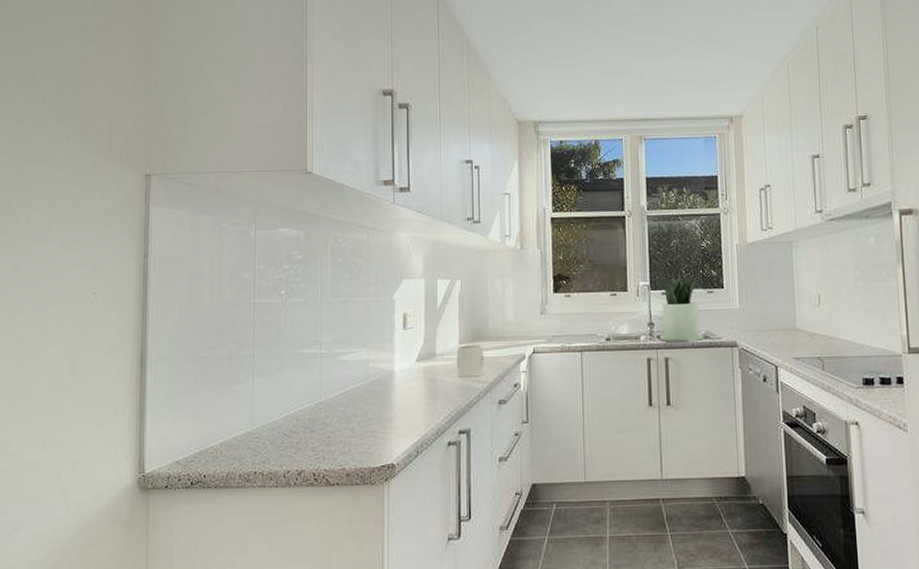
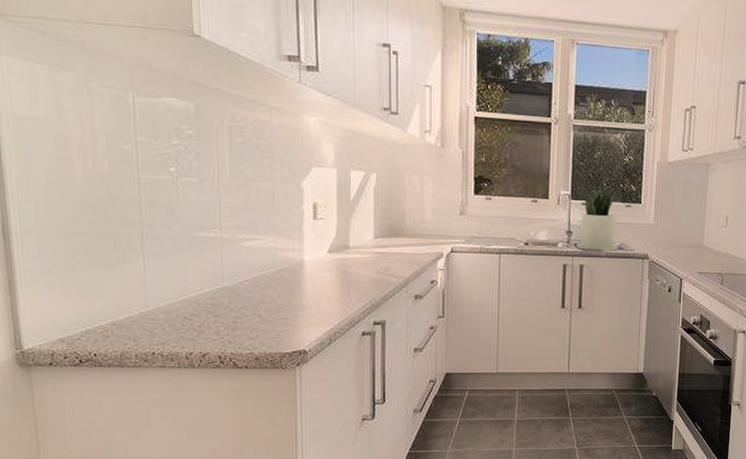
mug: present [456,345,484,378] -> none [371,240,400,273]

